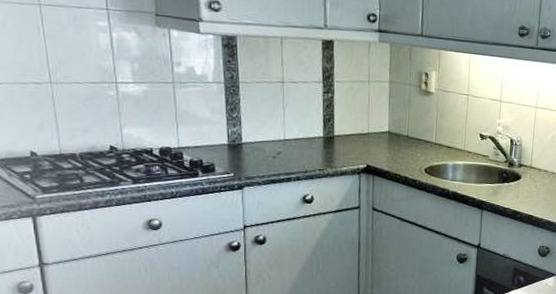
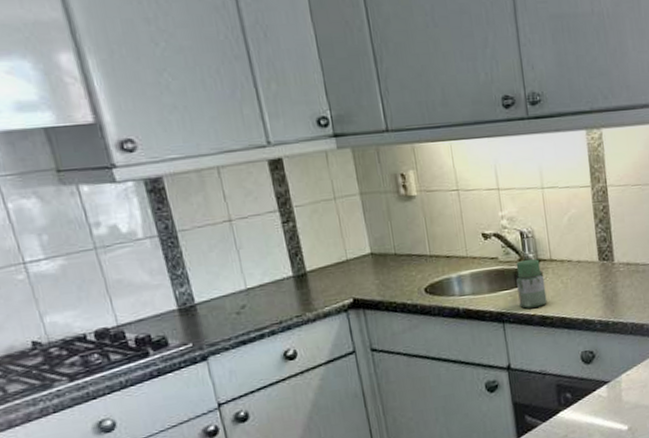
jar: none [498,162,523,203] -> present [516,258,547,309]

